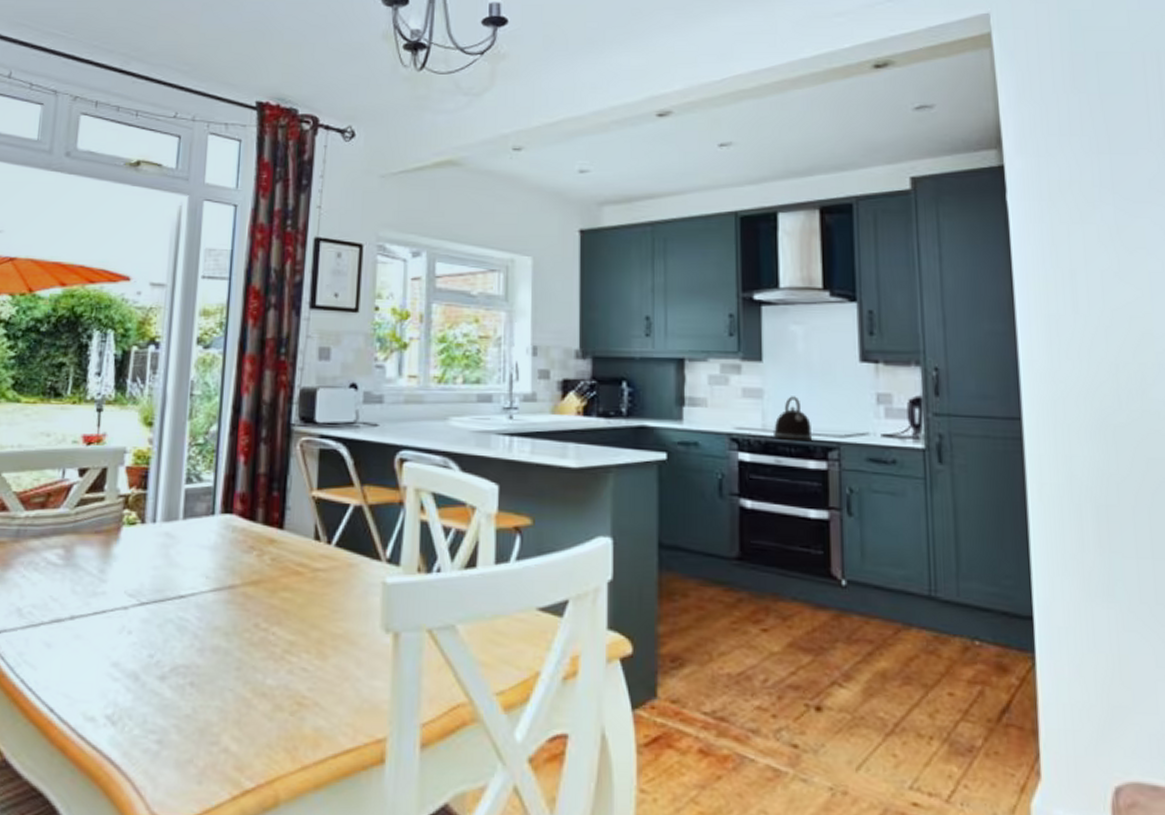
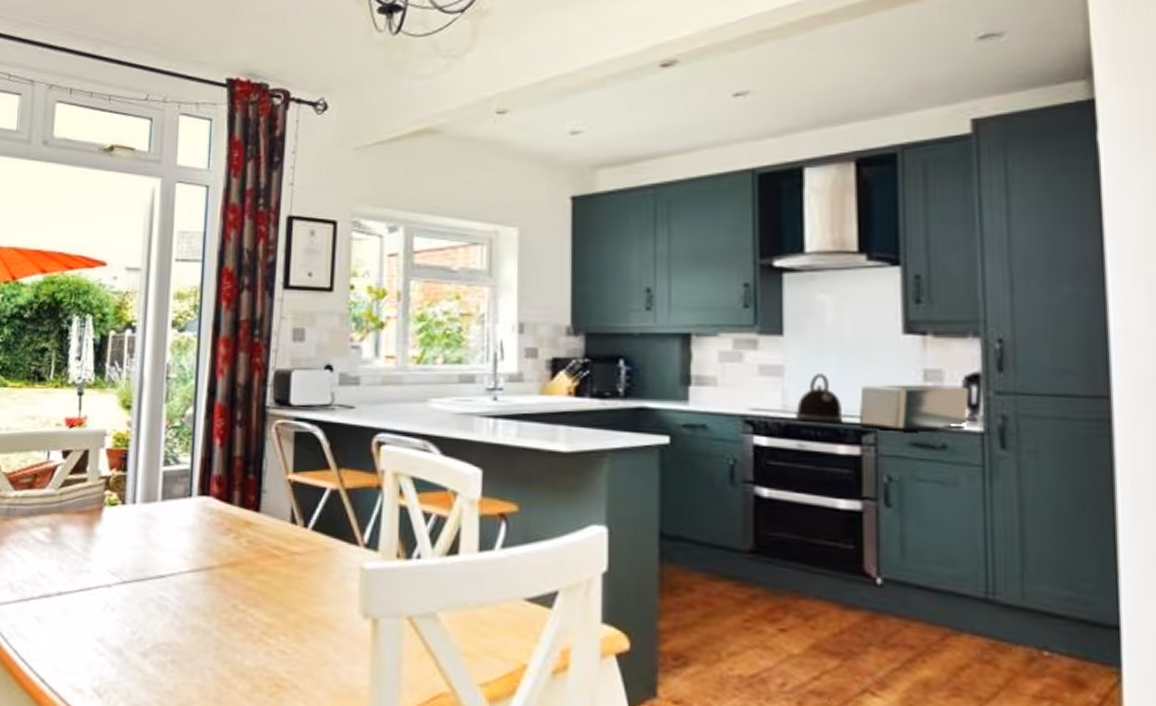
toaster: none [825,406,913,449] -> present [858,384,969,433]

